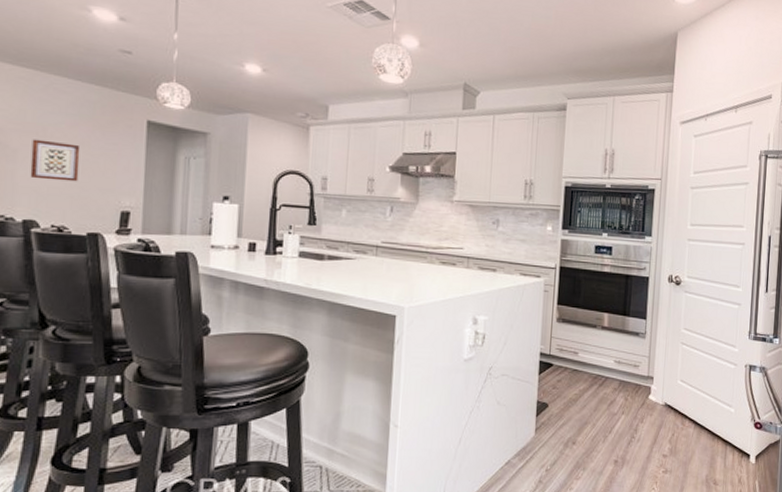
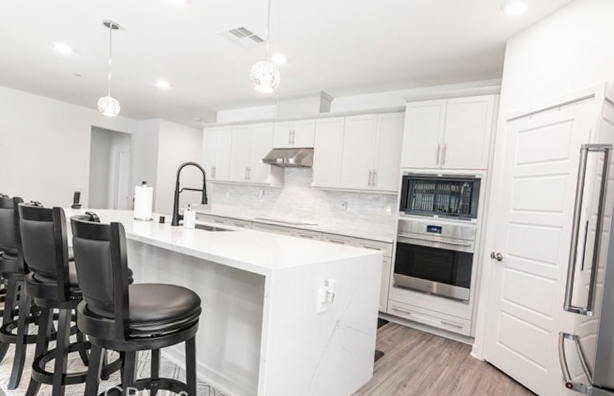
wall art: present [30,139,81,182] -> none [17,140,48,170]

